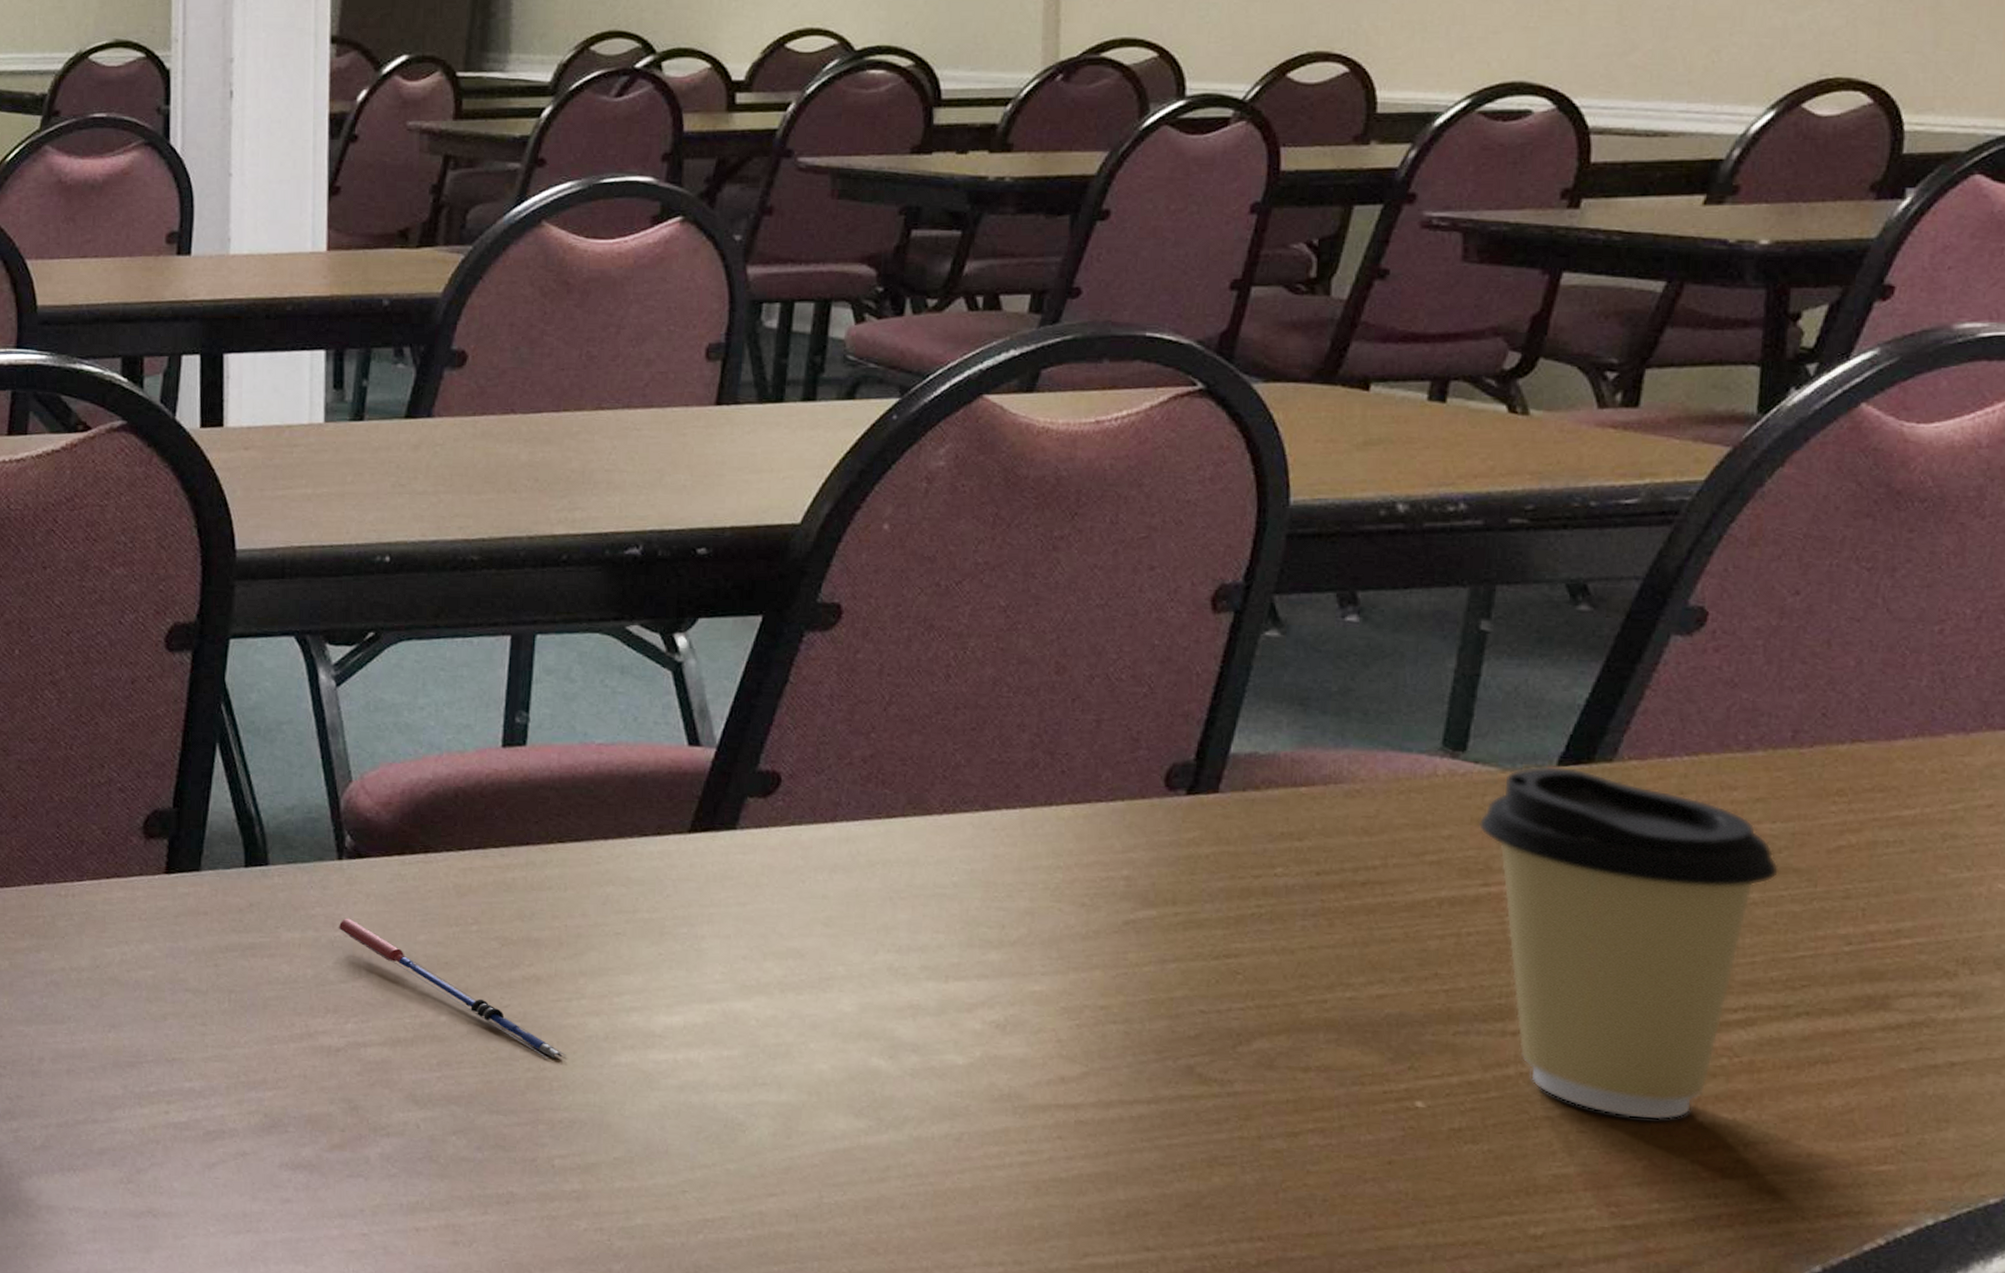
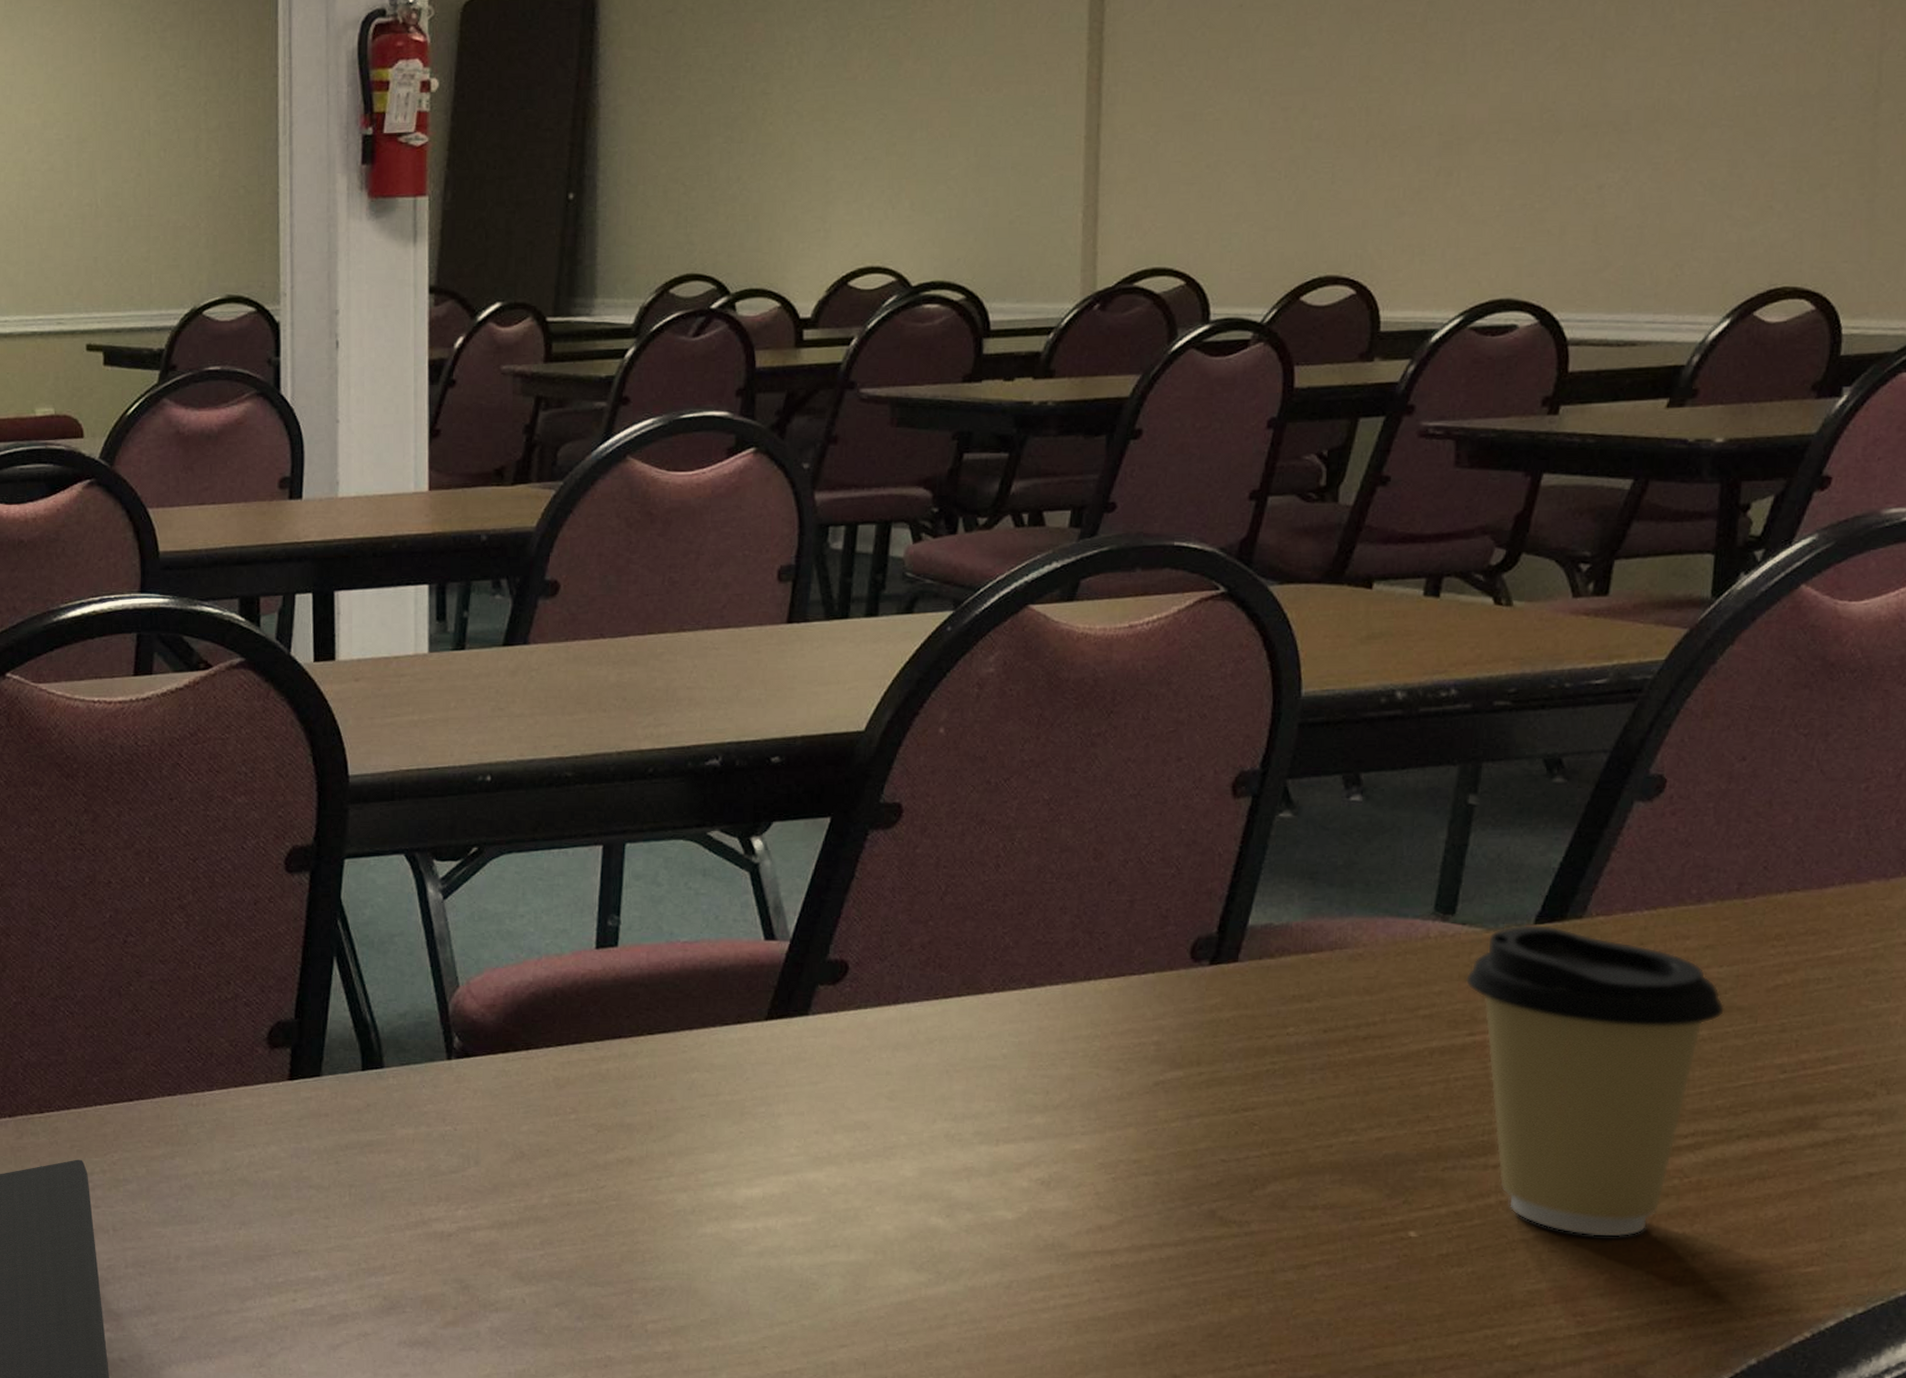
pen: present [338,918,567,1059] -> none [448,1113,657,1234]

